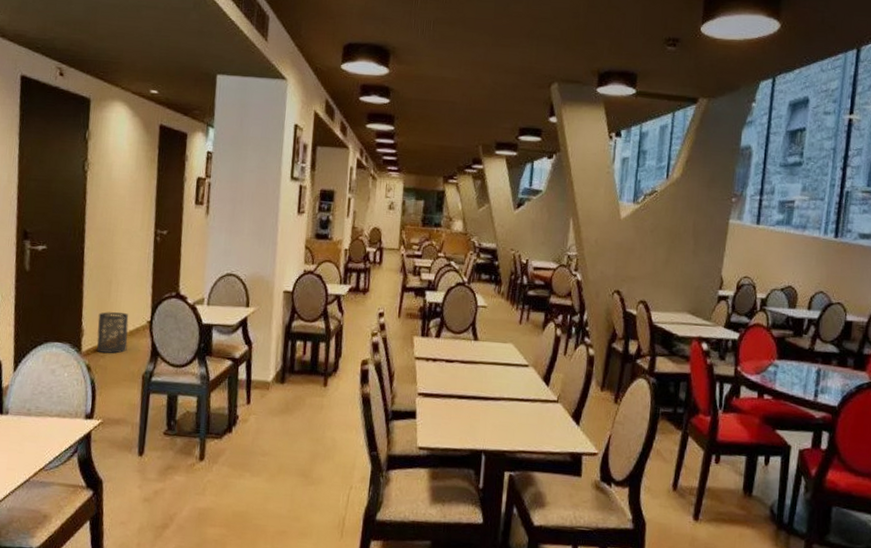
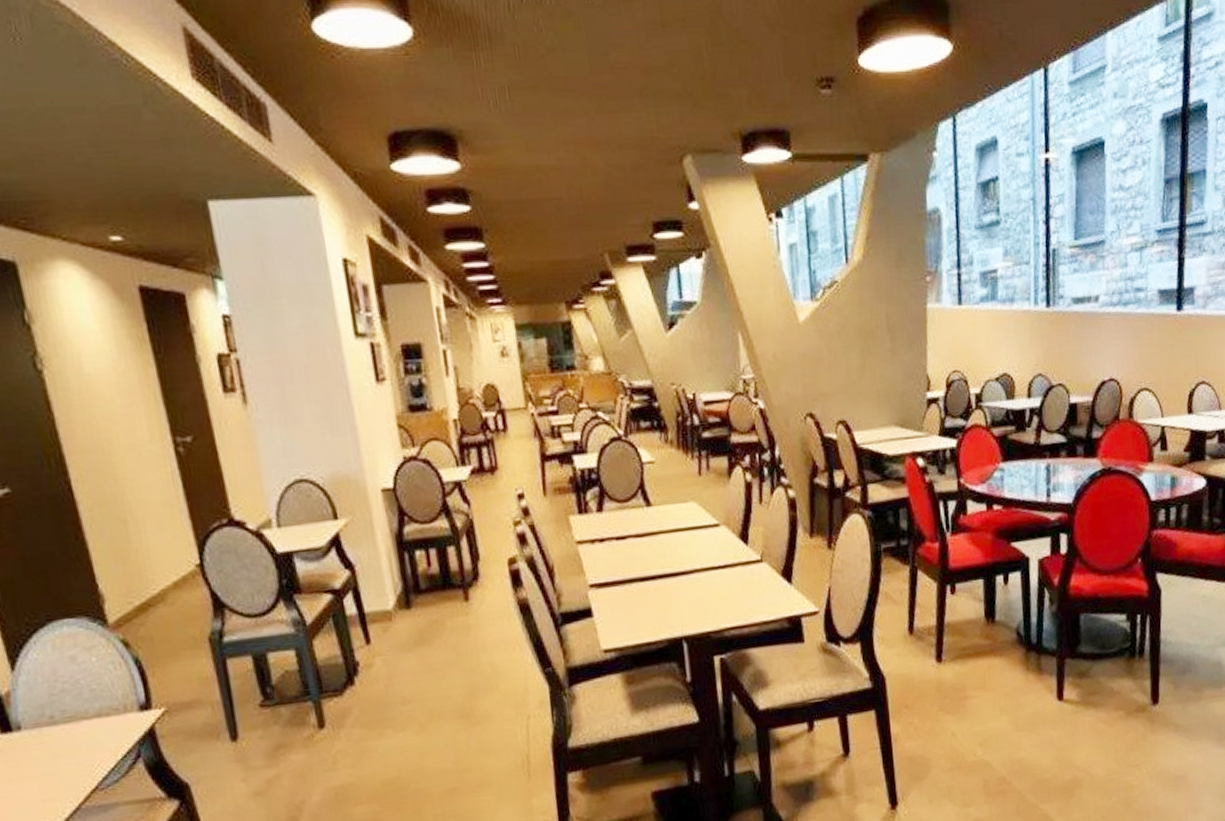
trash can: present [97,312,129,354] -> none [119,560,176,620]

